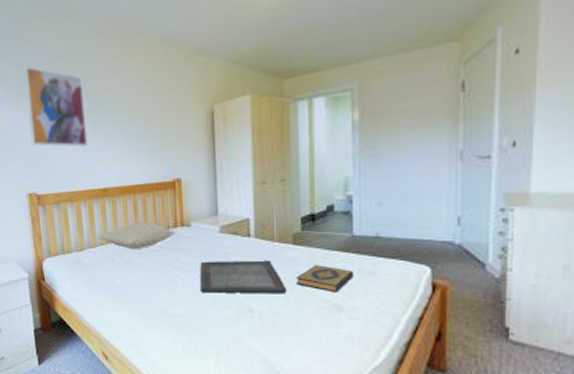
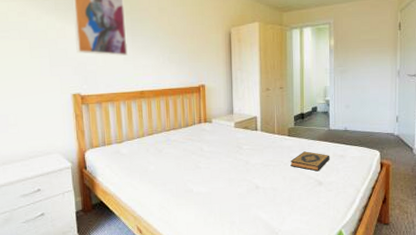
pillow: present [97,222,176,249] -> none [134,119,200,141]
serving tray: present [199,260,287,294] -> none [218,148,284,175]

